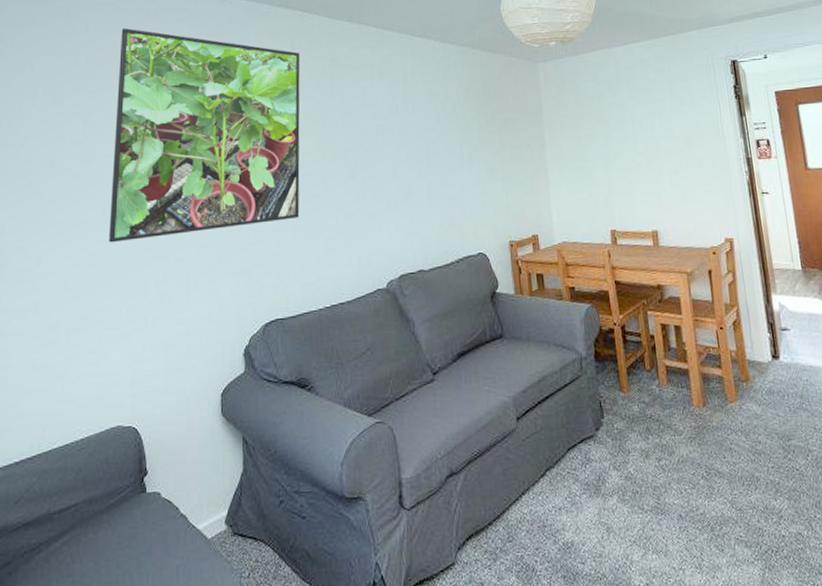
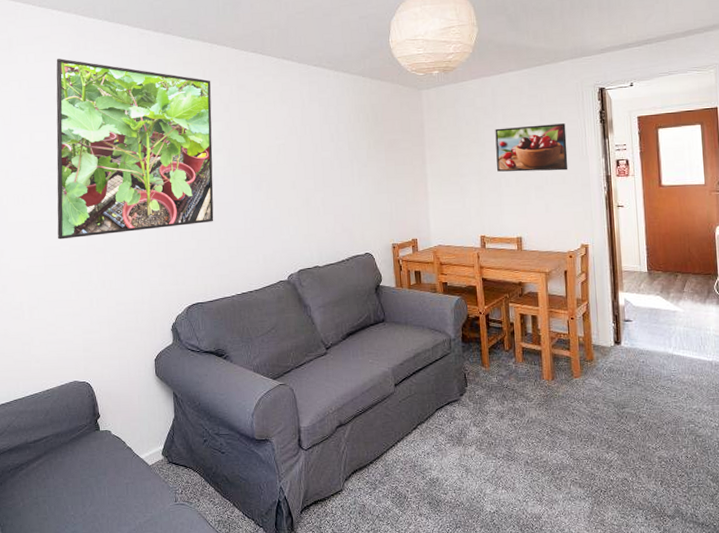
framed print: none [621,99,704,155] -> present [495,123,568,172]

